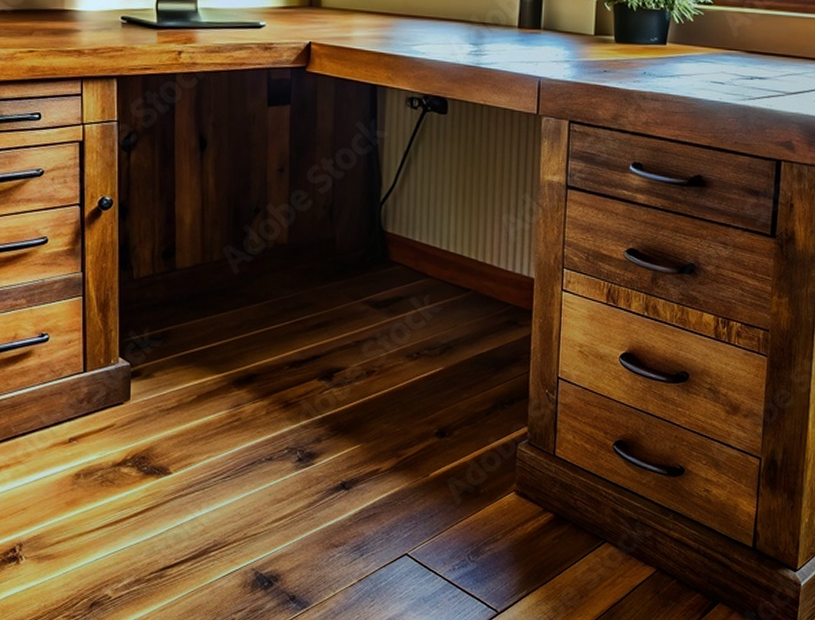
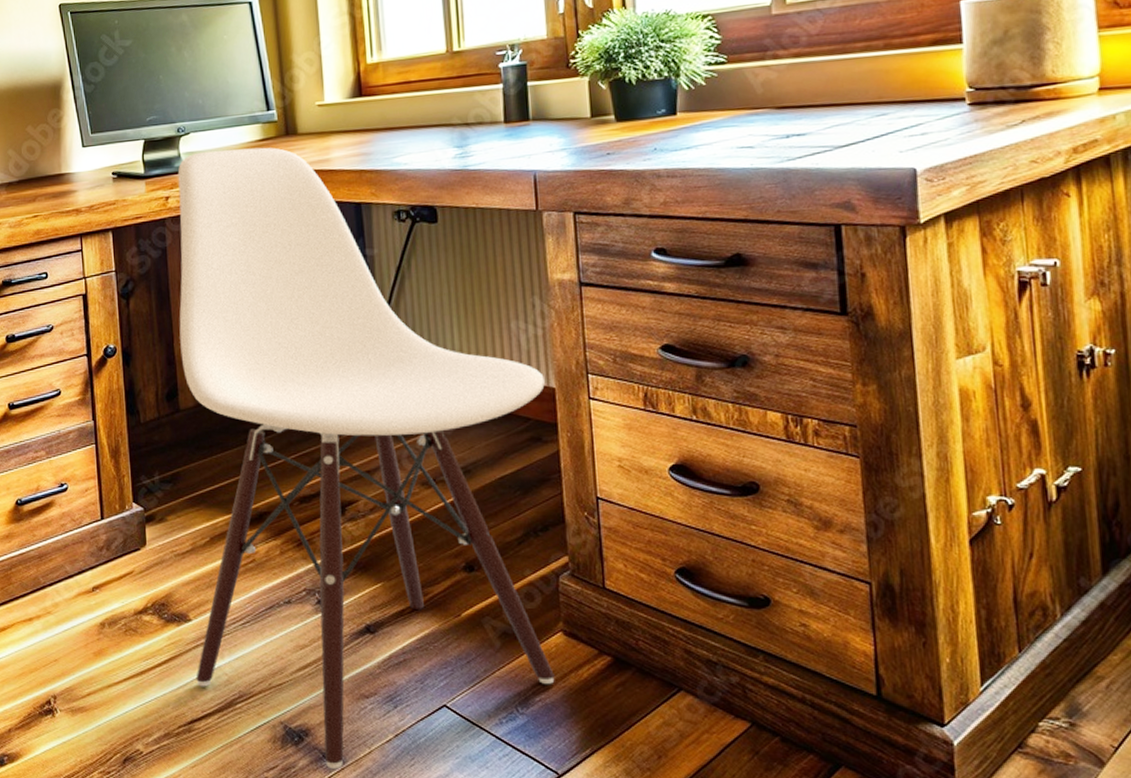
chair: none [171,10,526,611] -> present [177,147,555,770]

